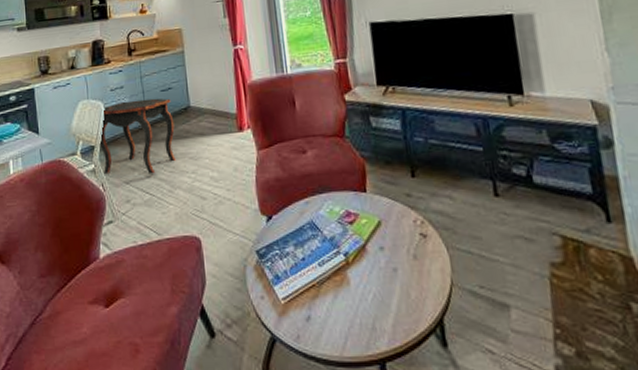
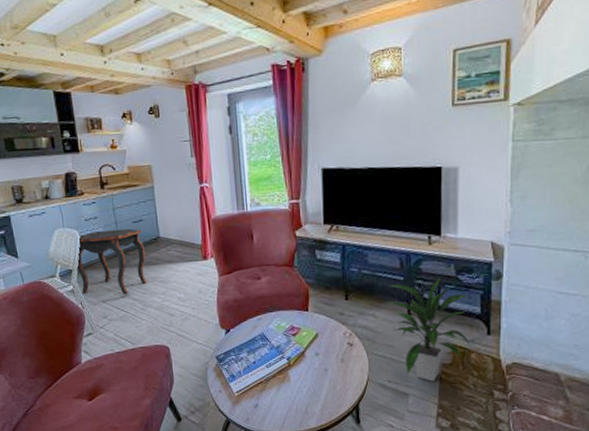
indoor plant: none [464,148,588,288] -> present [387,278,472,381]

